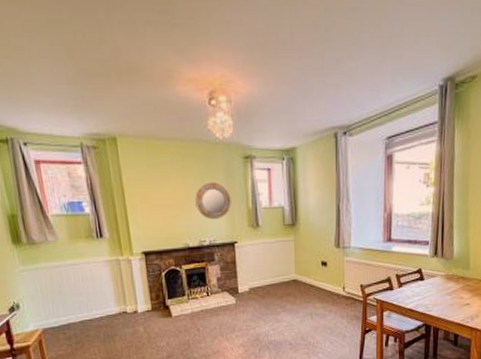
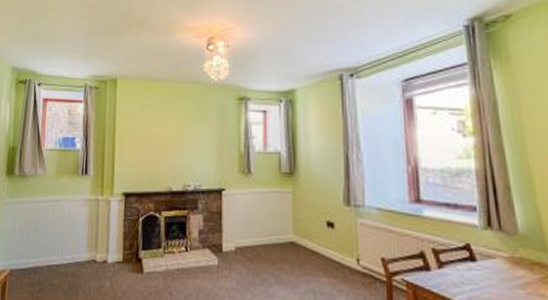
home mirror: present [194,182,231,220] -> none [182,123,222,163]

